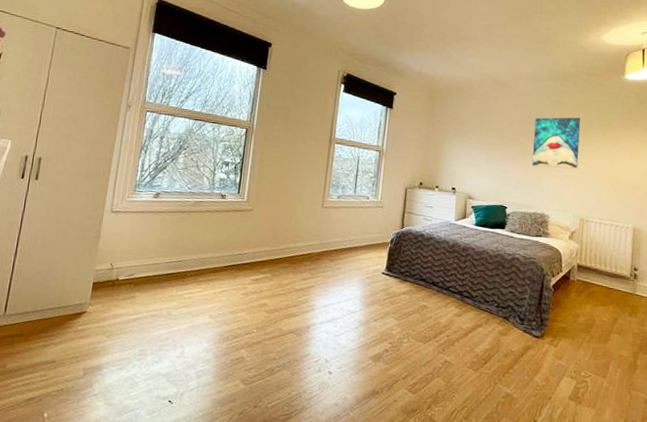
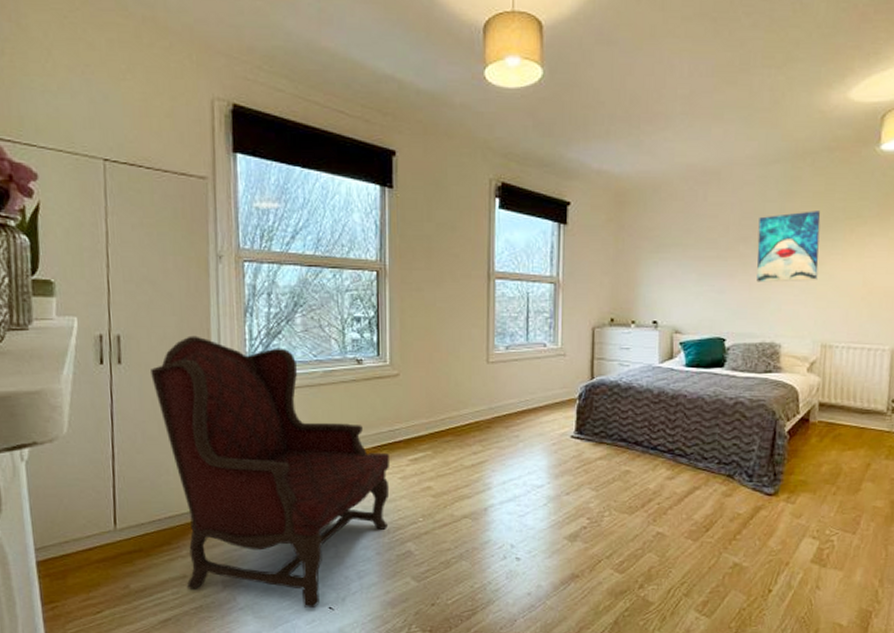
armchair: none [53,163,236,401] -> present [151,336,390,609]

